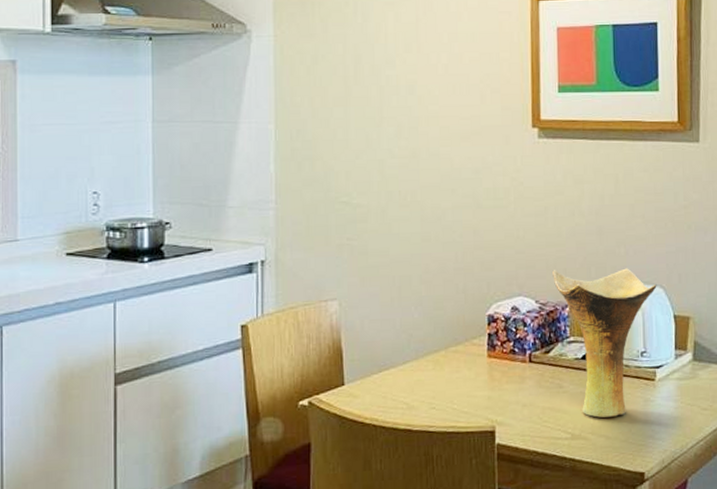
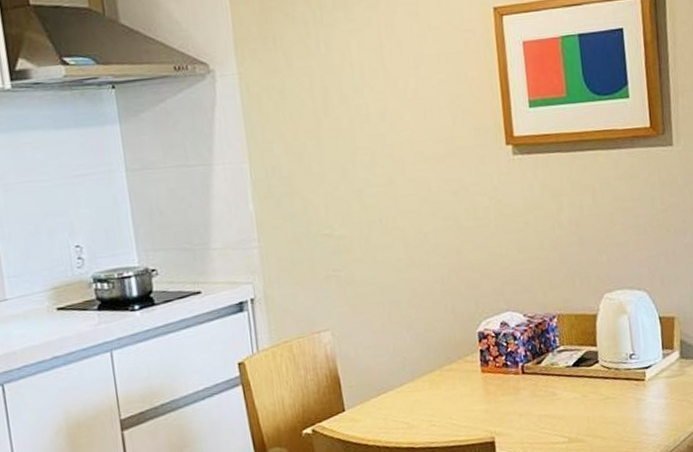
vase: present [552,268,657,418] -> none [538,275,641,421]

